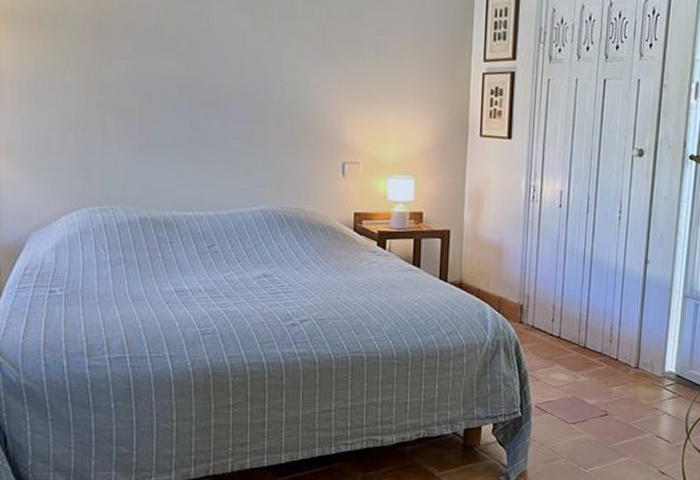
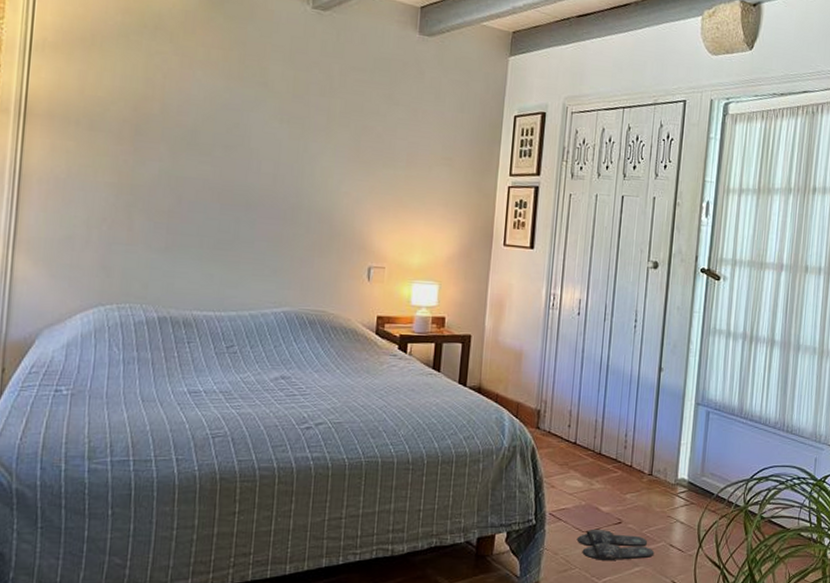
slippers: none [564,422,642,451] -> present [578,530,655,560]

